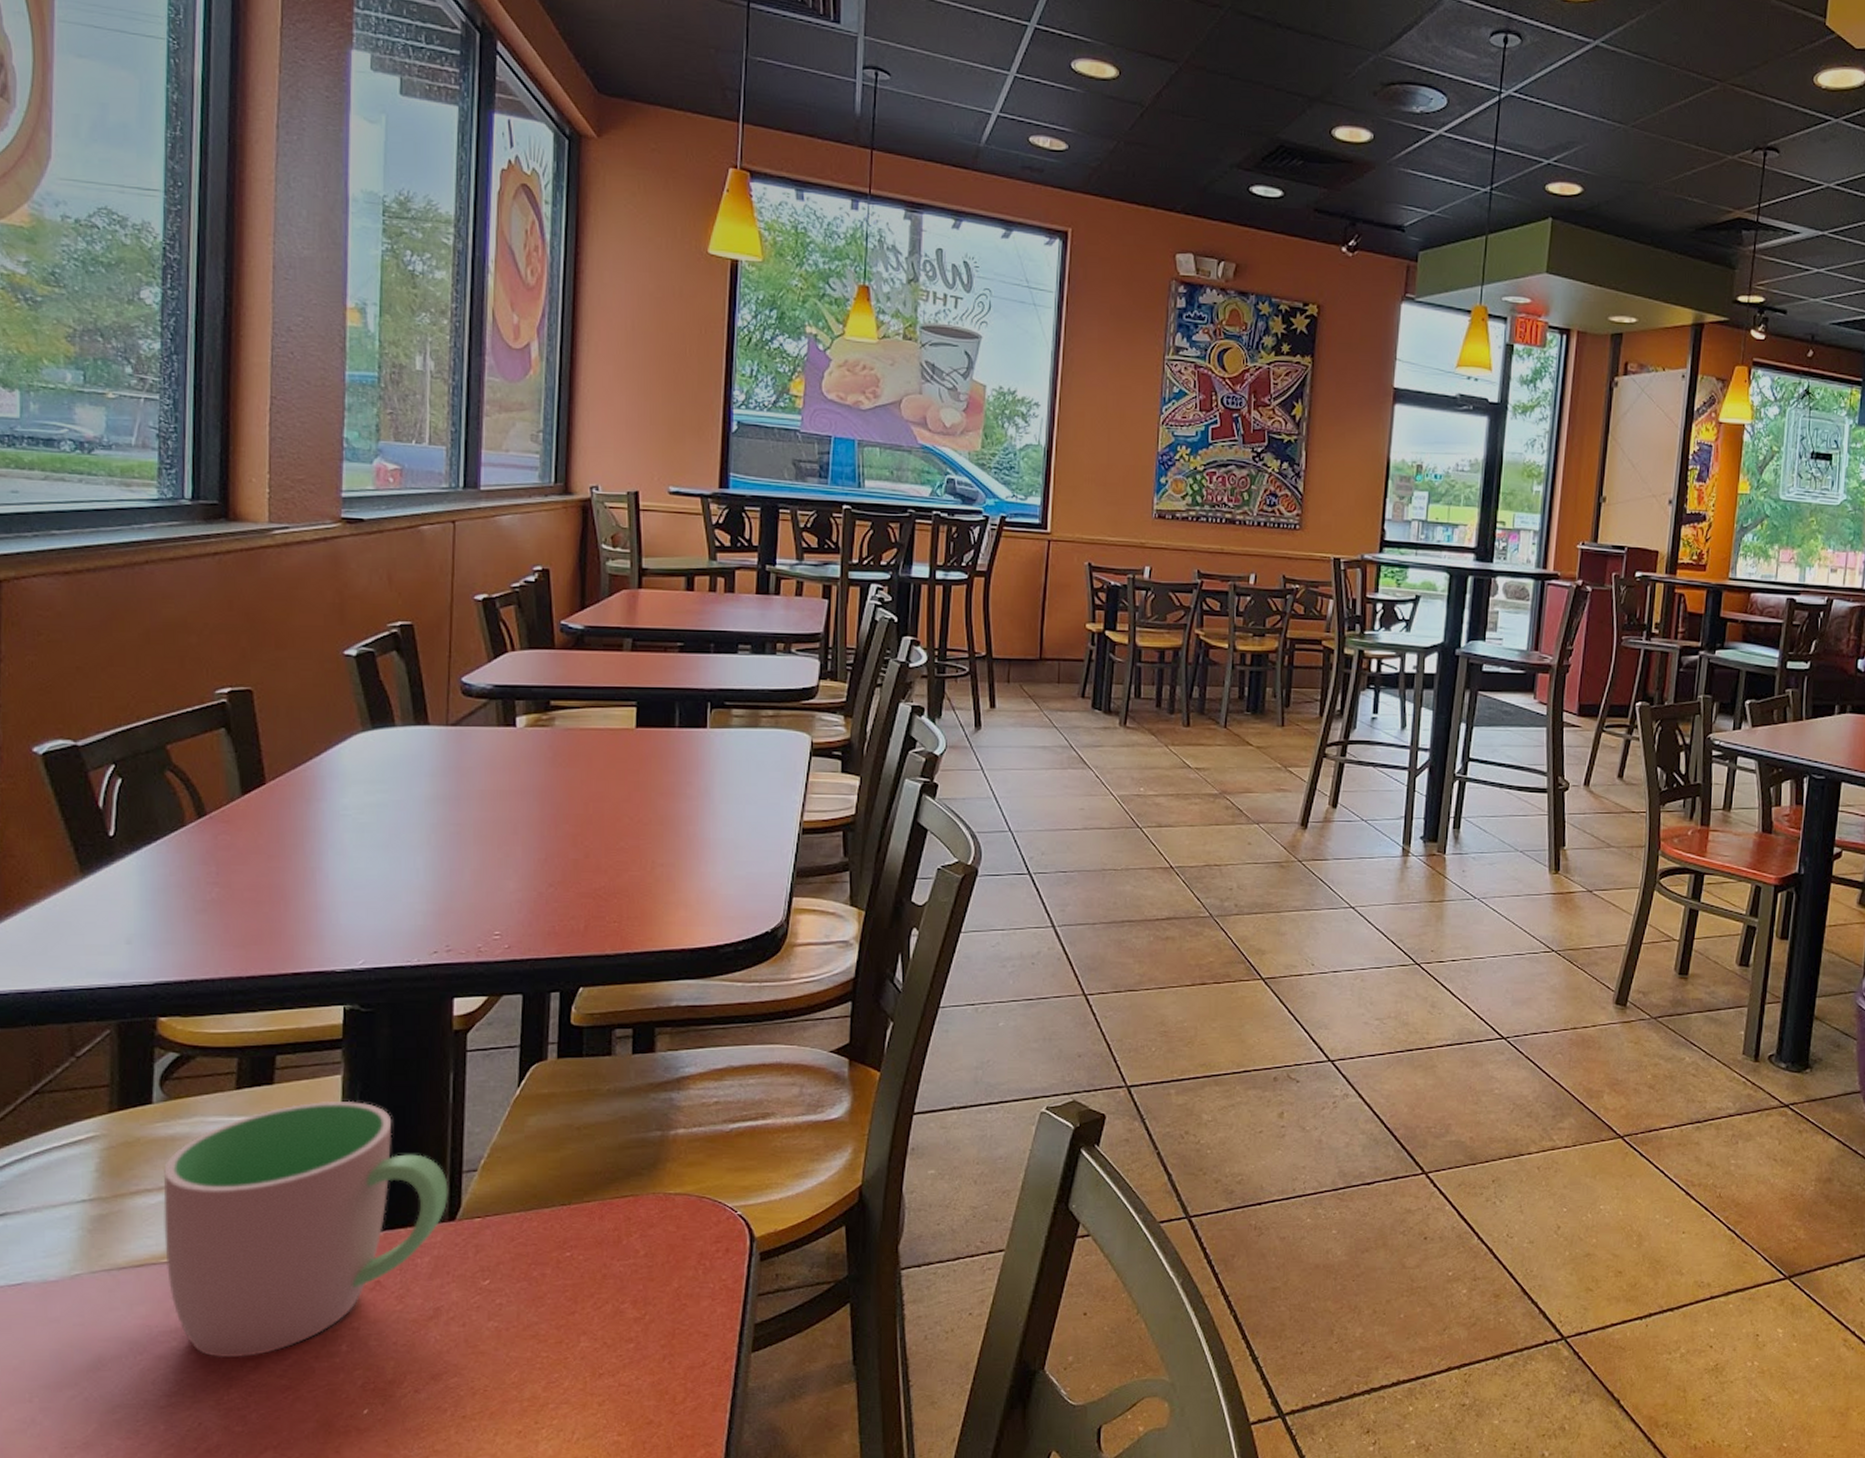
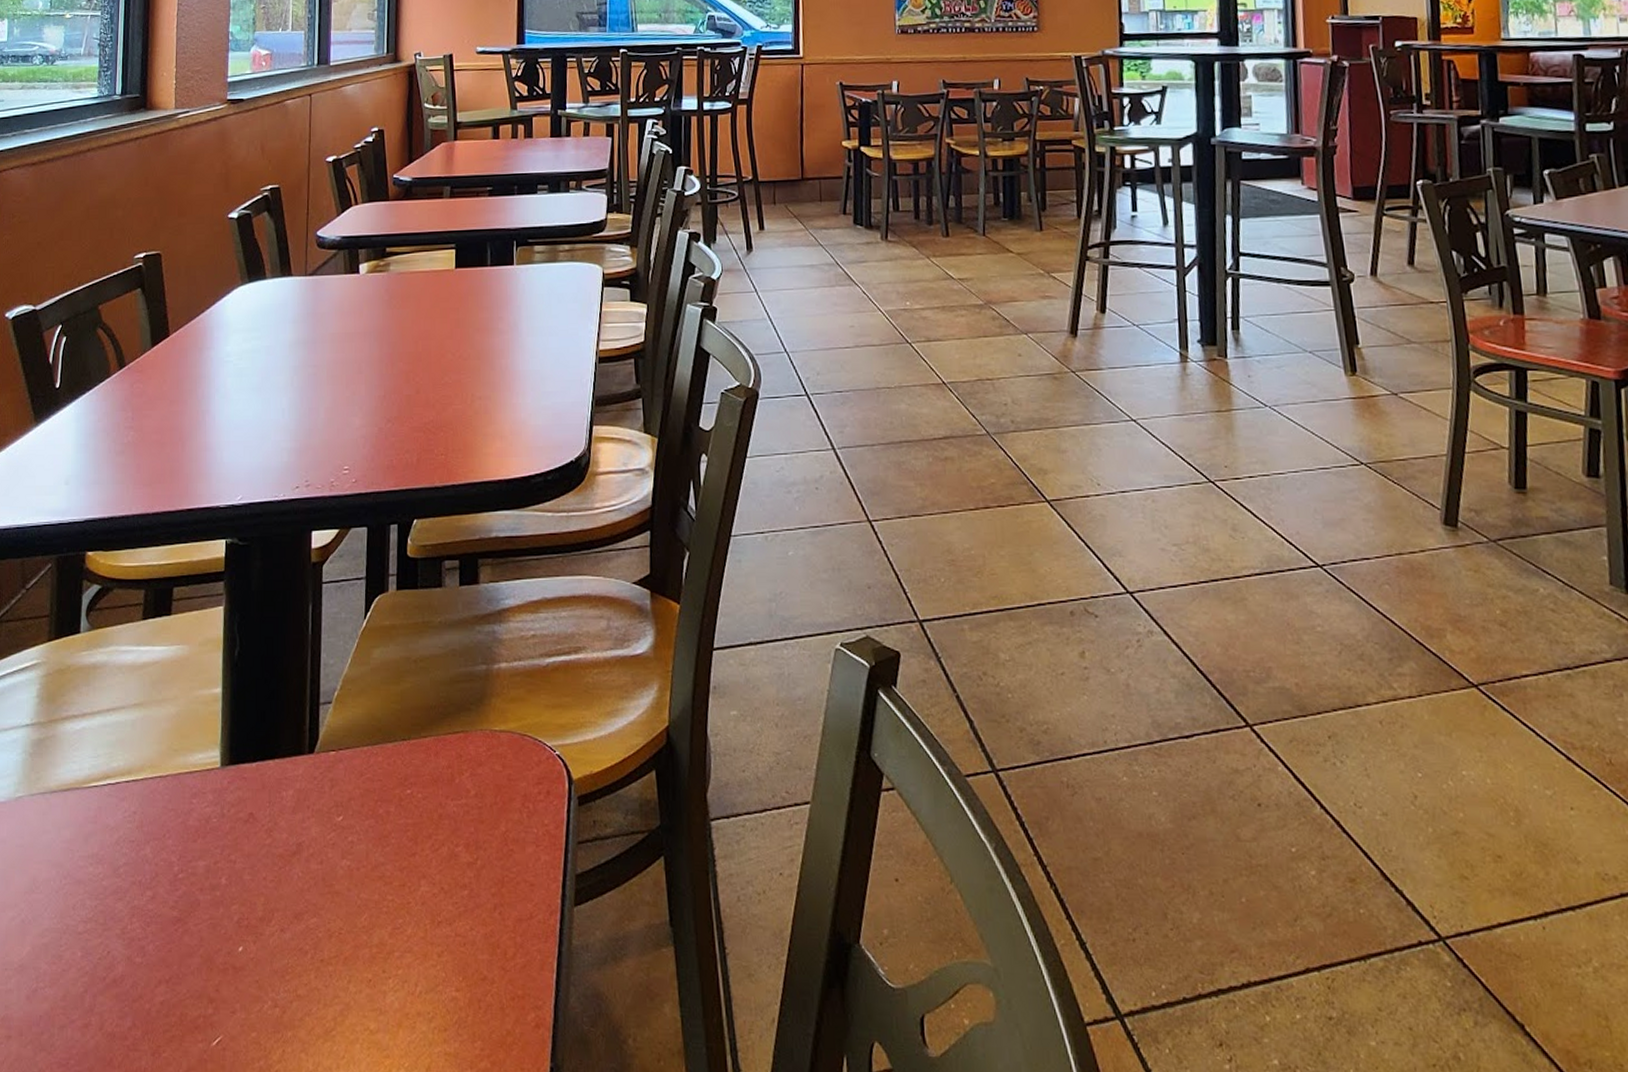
cup: present [163,1100,448,1358] -> none [86,631,308,887]

